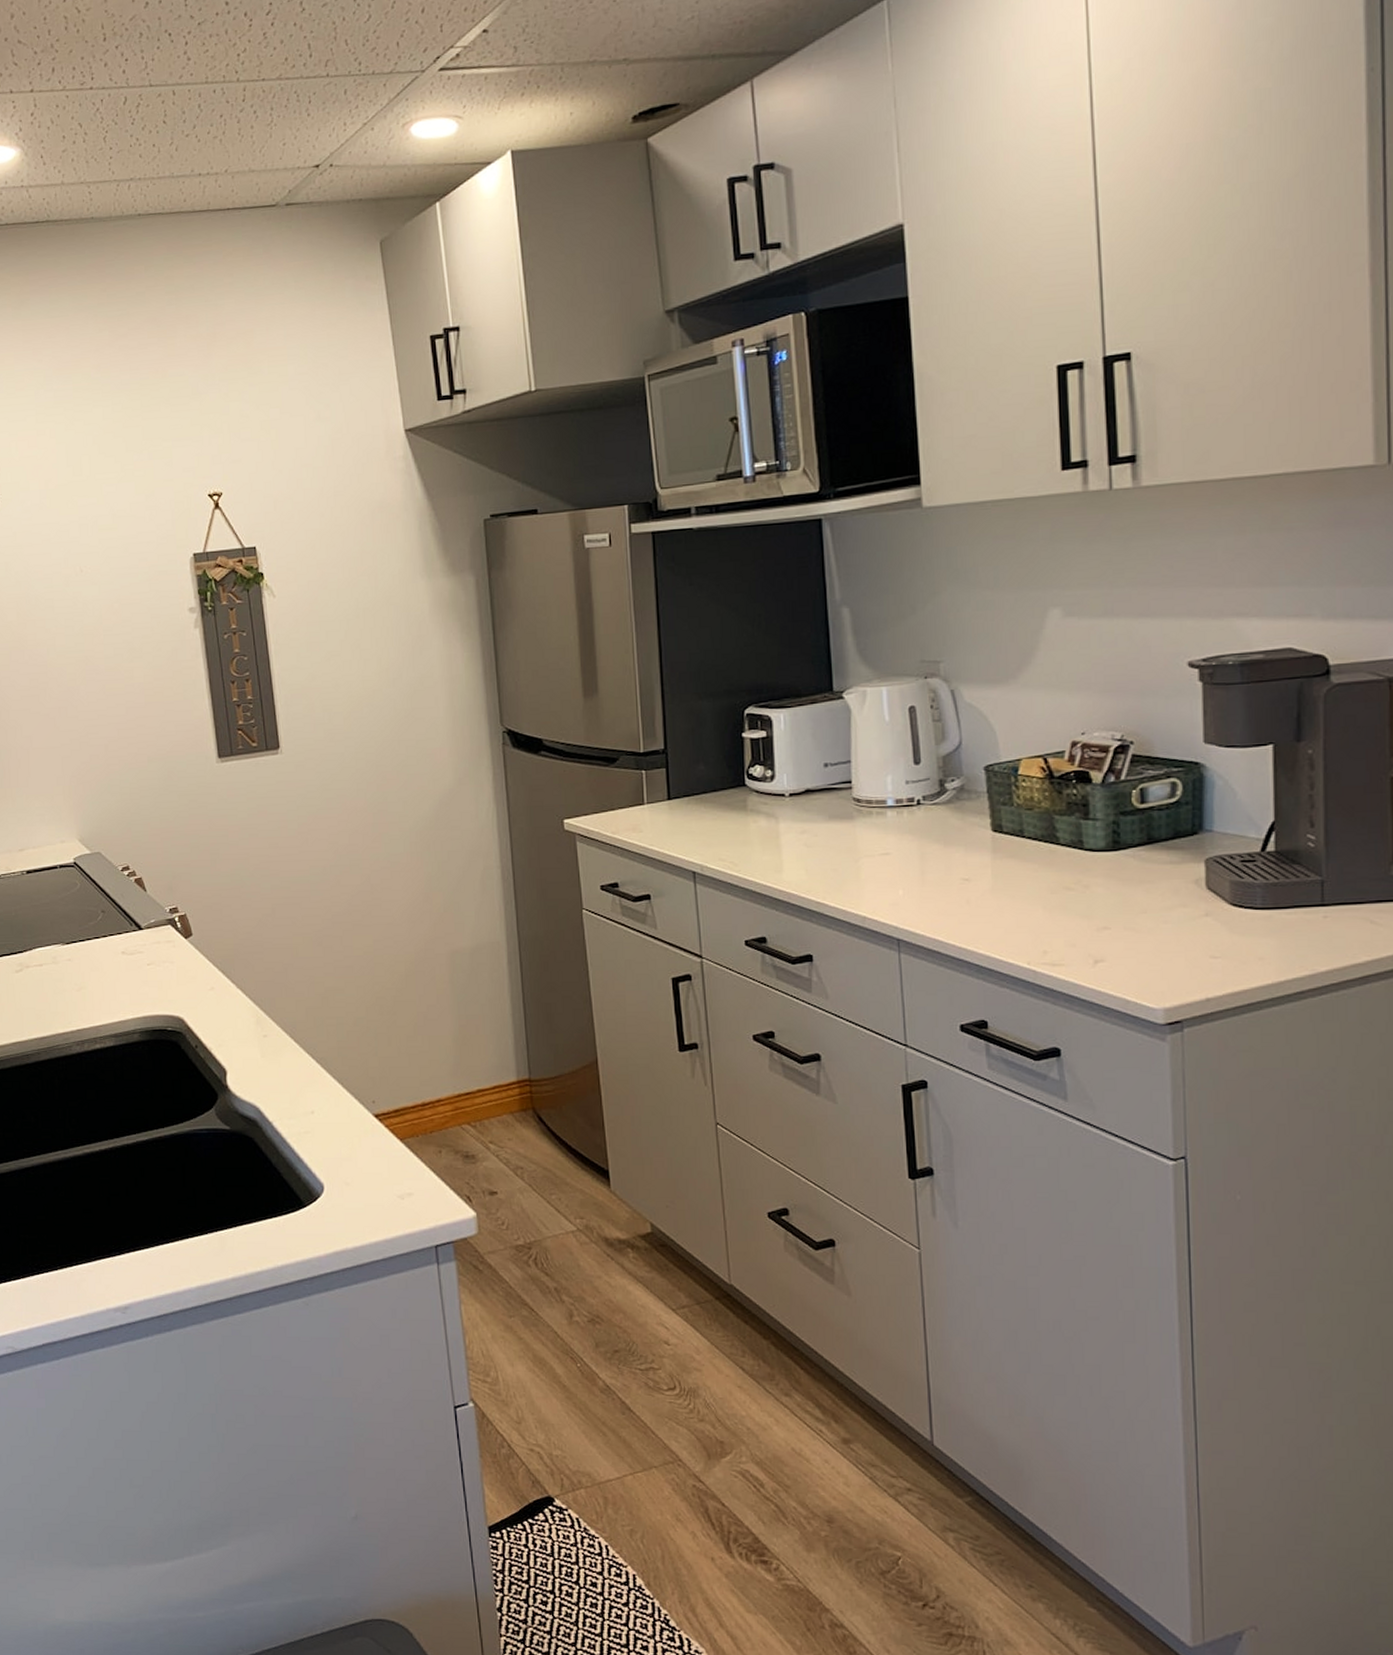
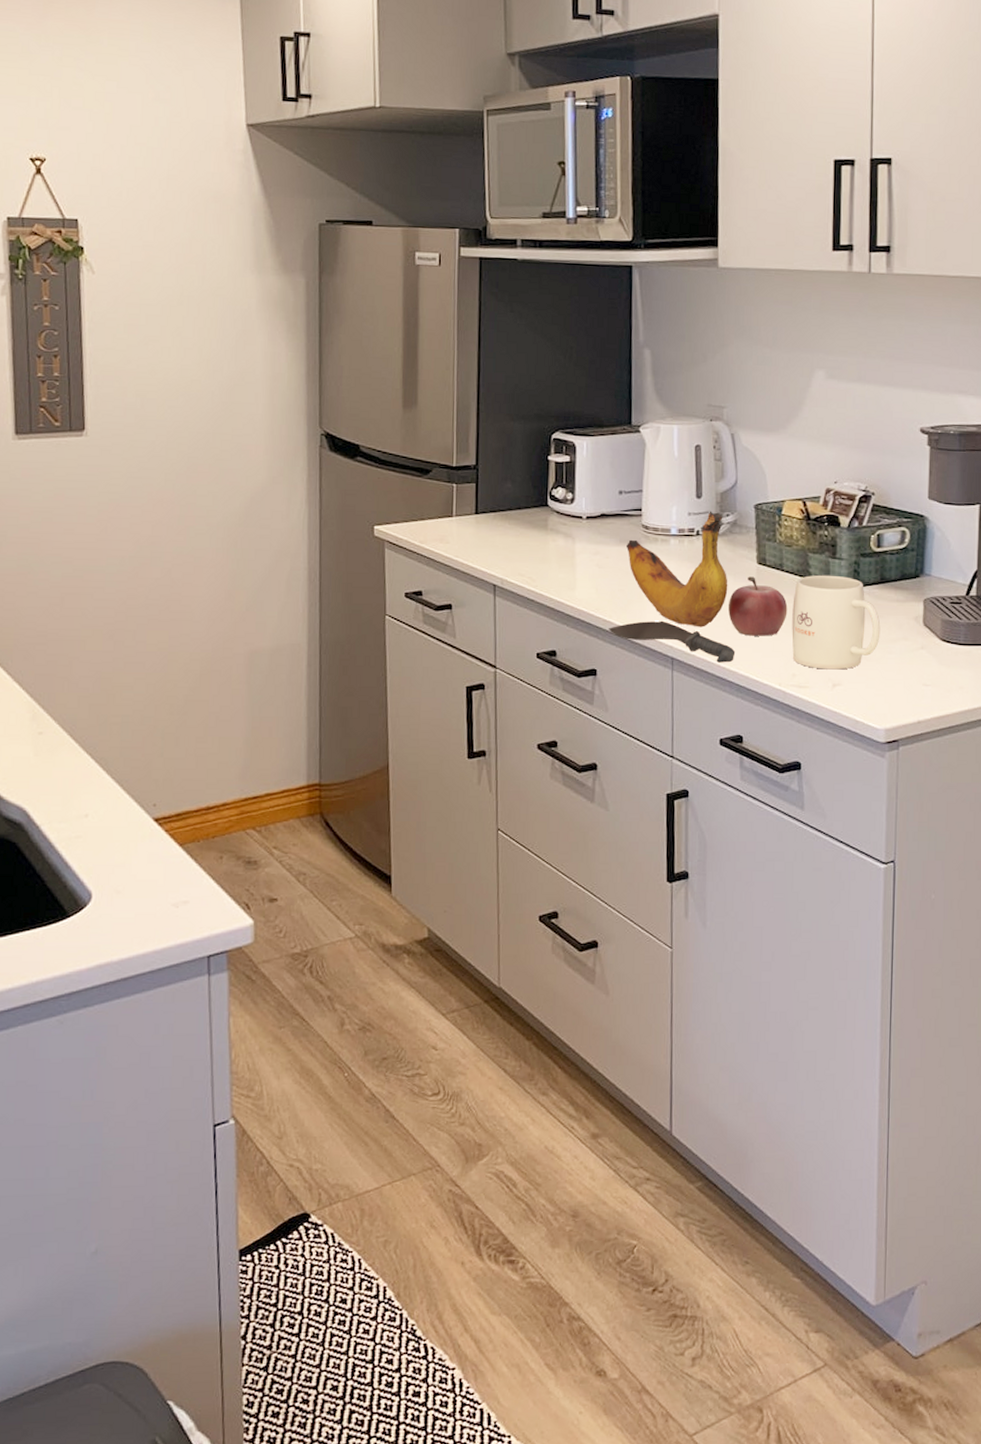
knife: none [822,899,973,942] -> present [608,620,736,663]
banana: none [837,777,959,905] -> present [627,511,728,627]
fruit: none [960,846,1033,911] -> present [728,576,788,636]
mug: none [1038,838,1151,945] -> present [792,575,881,670]

